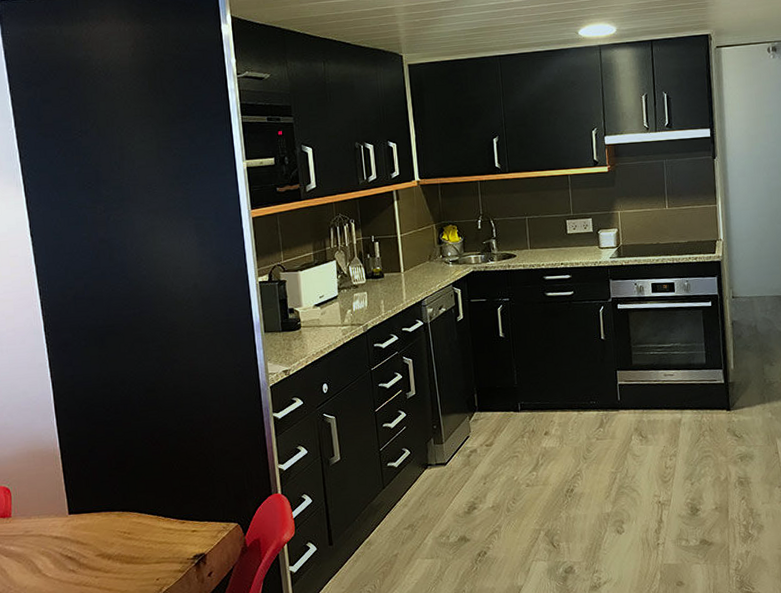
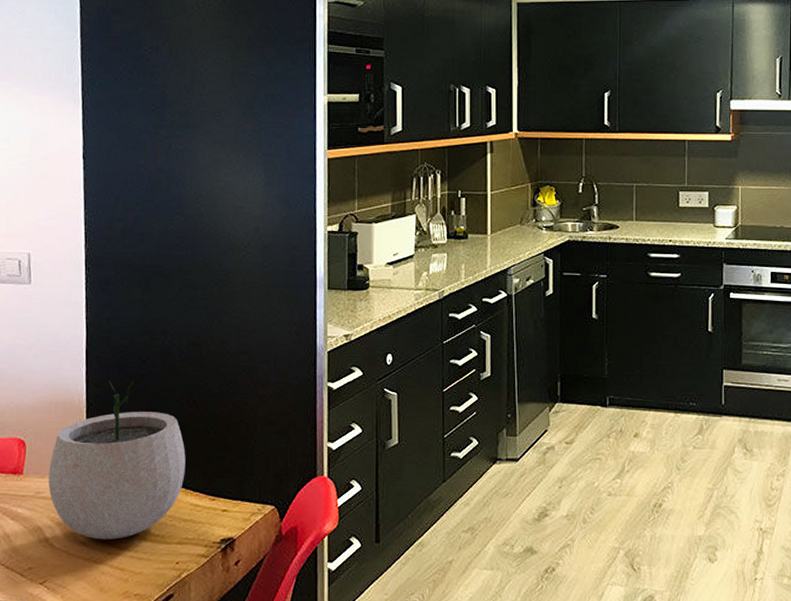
plant pot: none [34,427,156,567] -> present [48,380,186,540]

